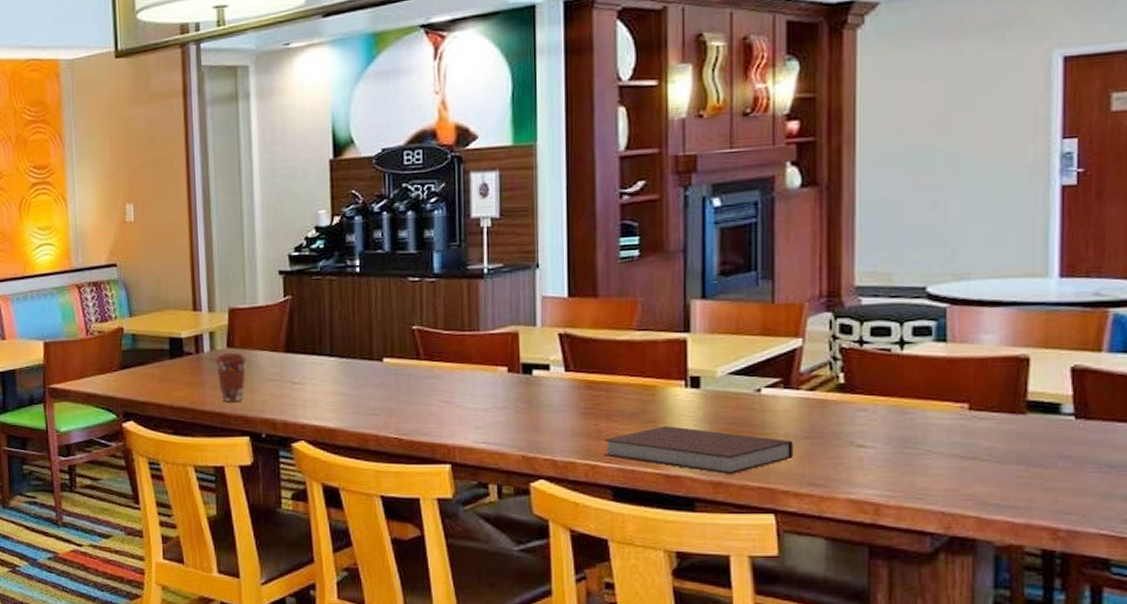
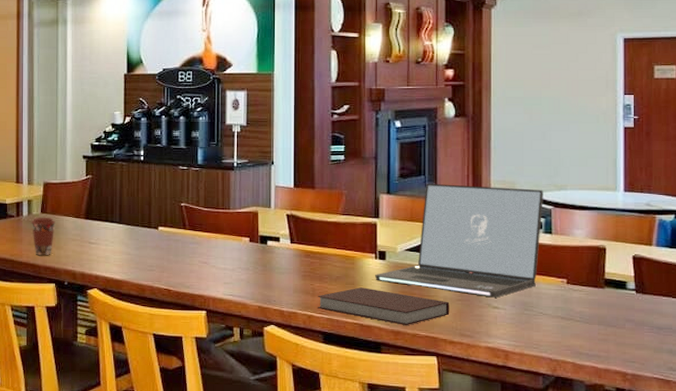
laptop: none [685,281,934,433] -> present [375,183,543,298]

